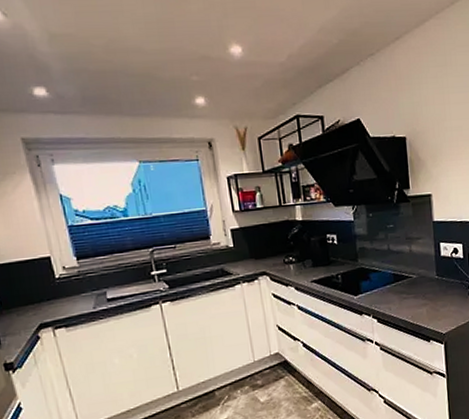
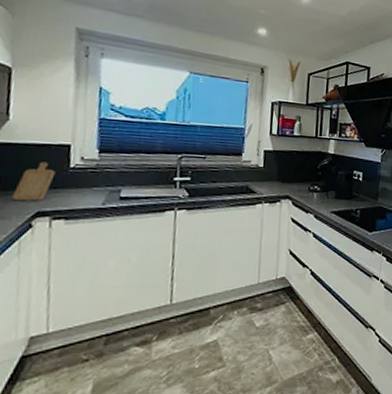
chopping board: none [14,277,45,317] -> present [11,162,56,201]

